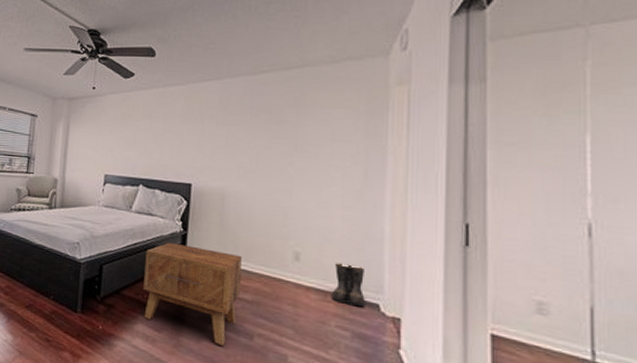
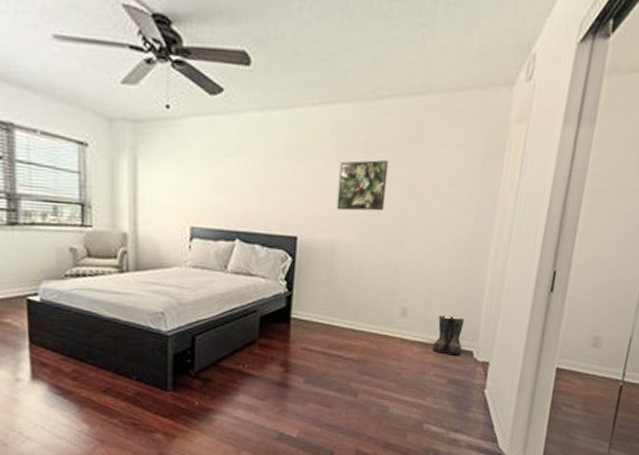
side table: present [143,242,242,346] -> none [244,305,350,405]
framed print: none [226,120,272,163] -> present [336,159,389,211]

